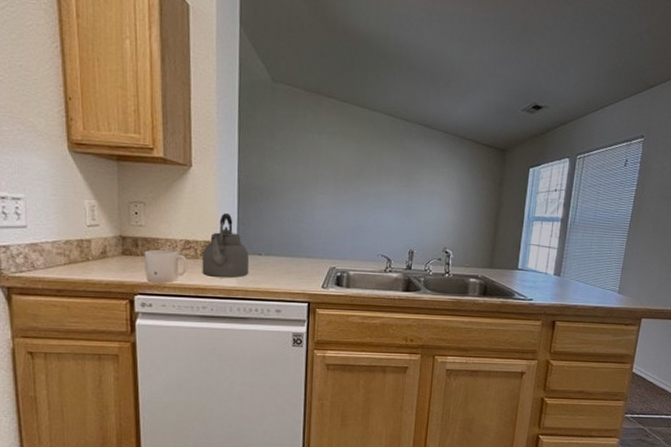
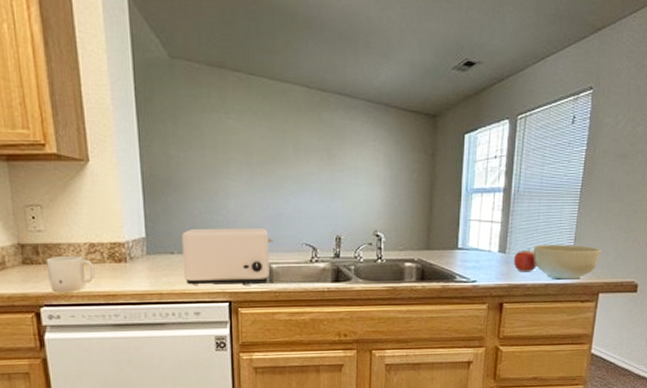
kettle: present [202,213,250,279] -> none [109,210,162,282]
toaster: none [268,233,352,288] -> present [181,227,273,285]
fruit: none [566,273,588,295] -> present [513,248,537,272]
bowl: none [585,271,645,305] -> present [533,244,601,281]

